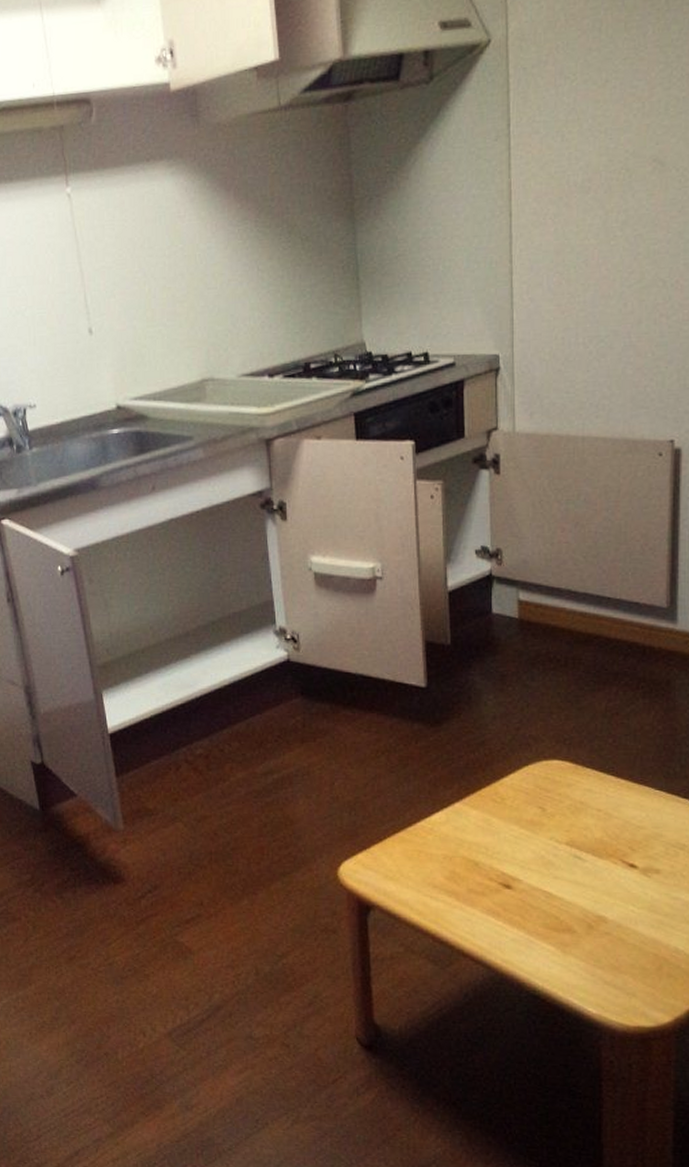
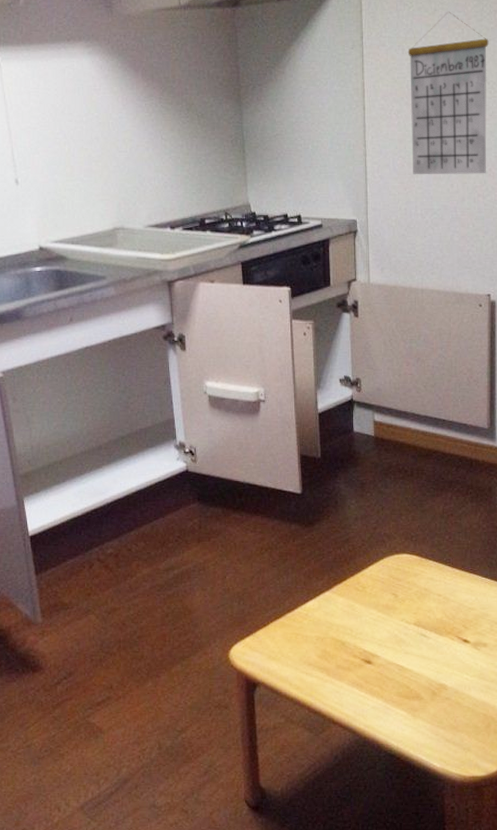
calendar: none [568,81,679,295] -> present [407,11,489,175]

